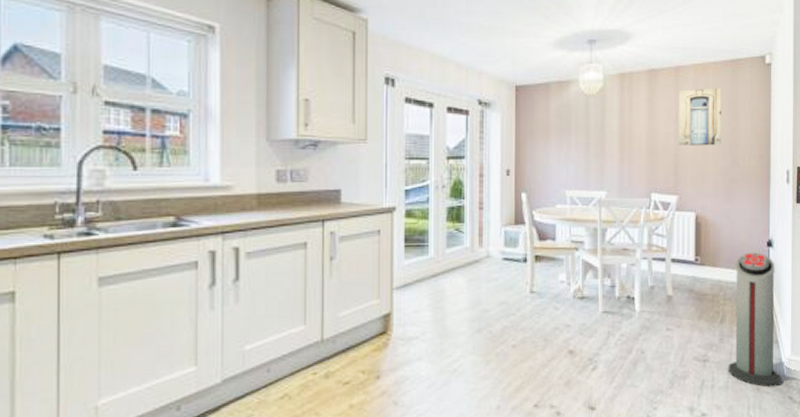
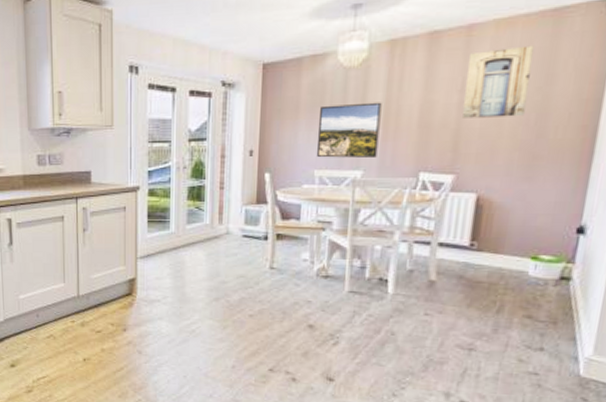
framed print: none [567,128,617,179] -> present [317,102,382,158]
air purifier: present [728,252,782,388] -> none [500,239,586,386]

